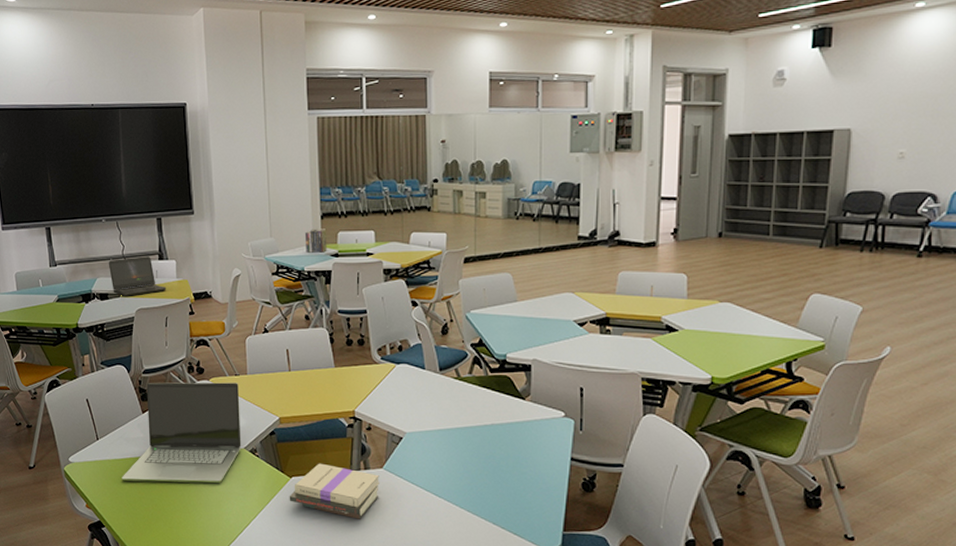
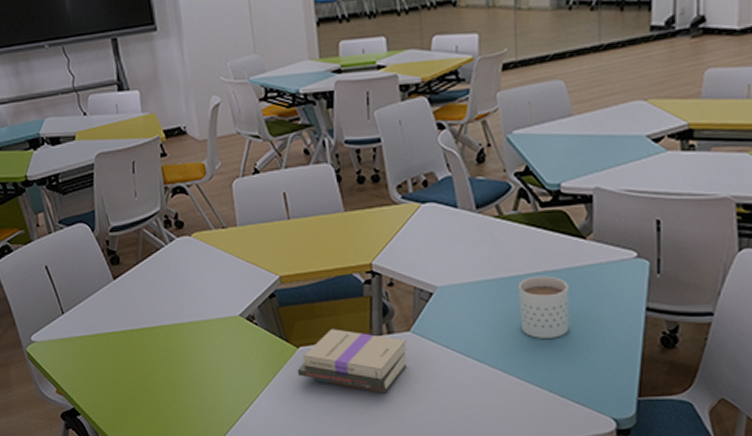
laptop computer: present [108,256,167,297] -> none [56,87,131,140]
laptop: present [122,382,242,484] -> none [95,237,236,362]
books: present [304,228,327,253] -> none [297,38,327,70]
mug: none [470,427,510,480] -> present [517,275,569,338]

